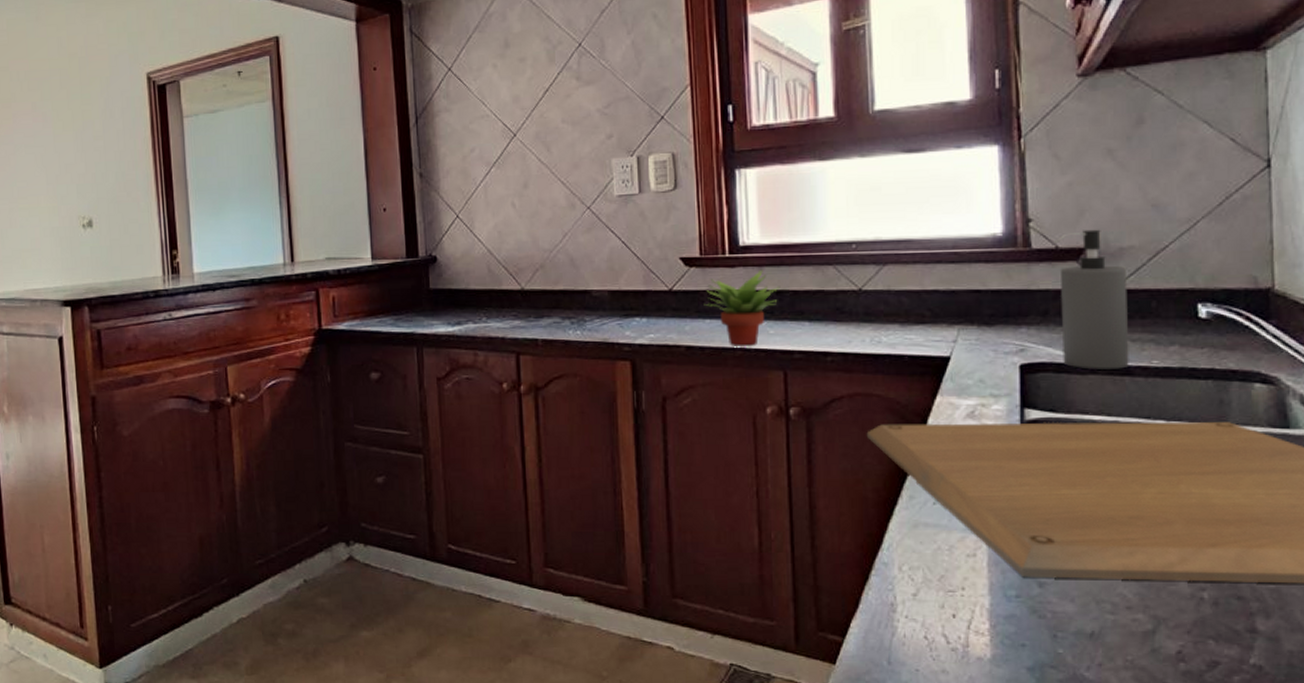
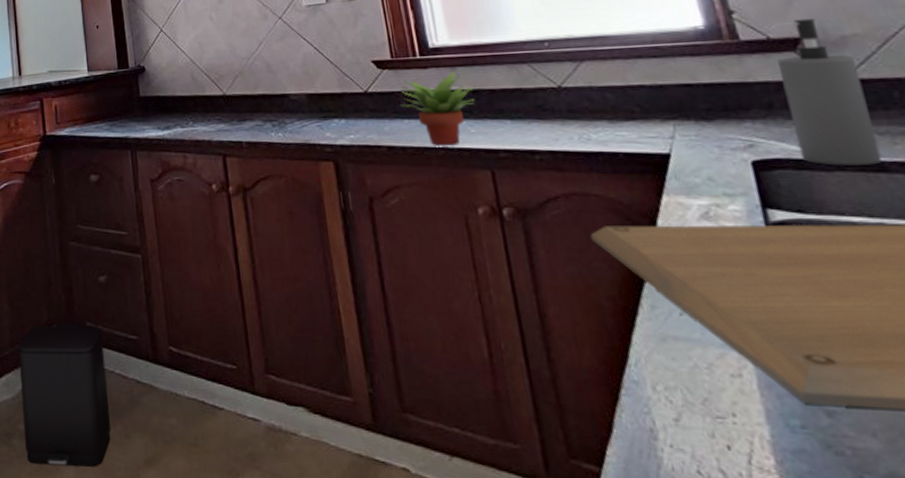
pedal bin: none [285,523,384,662] -> present [18,322,111,467]

